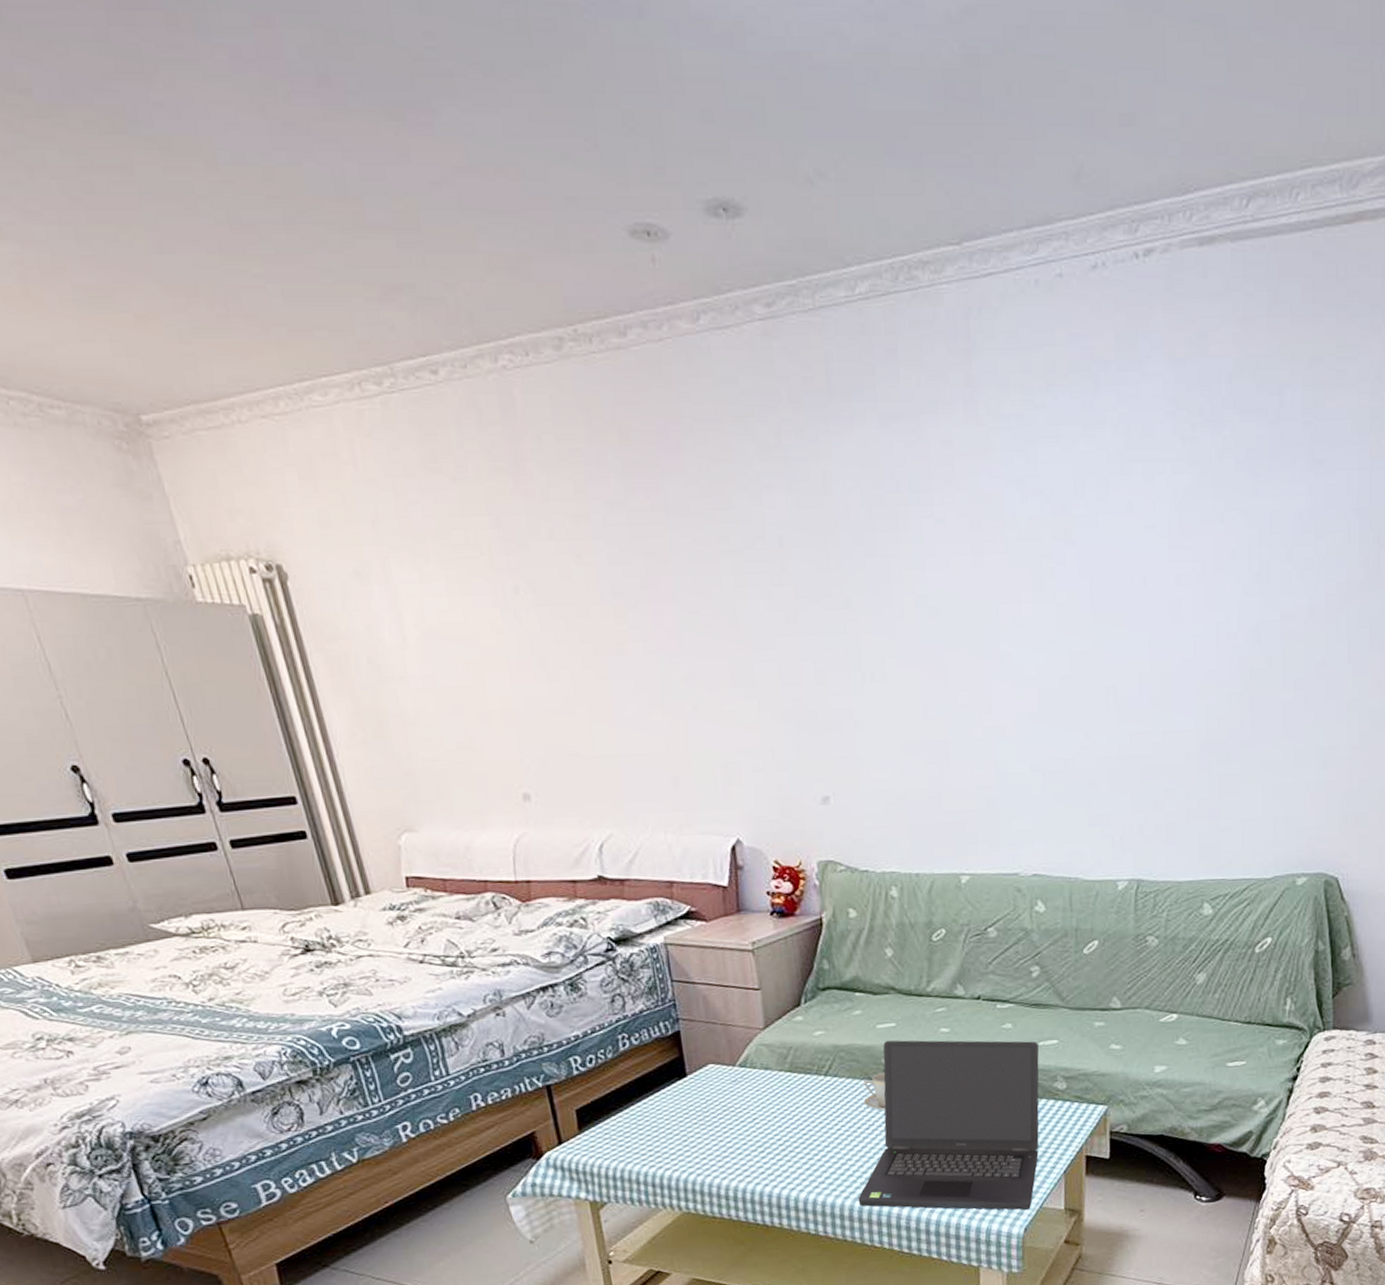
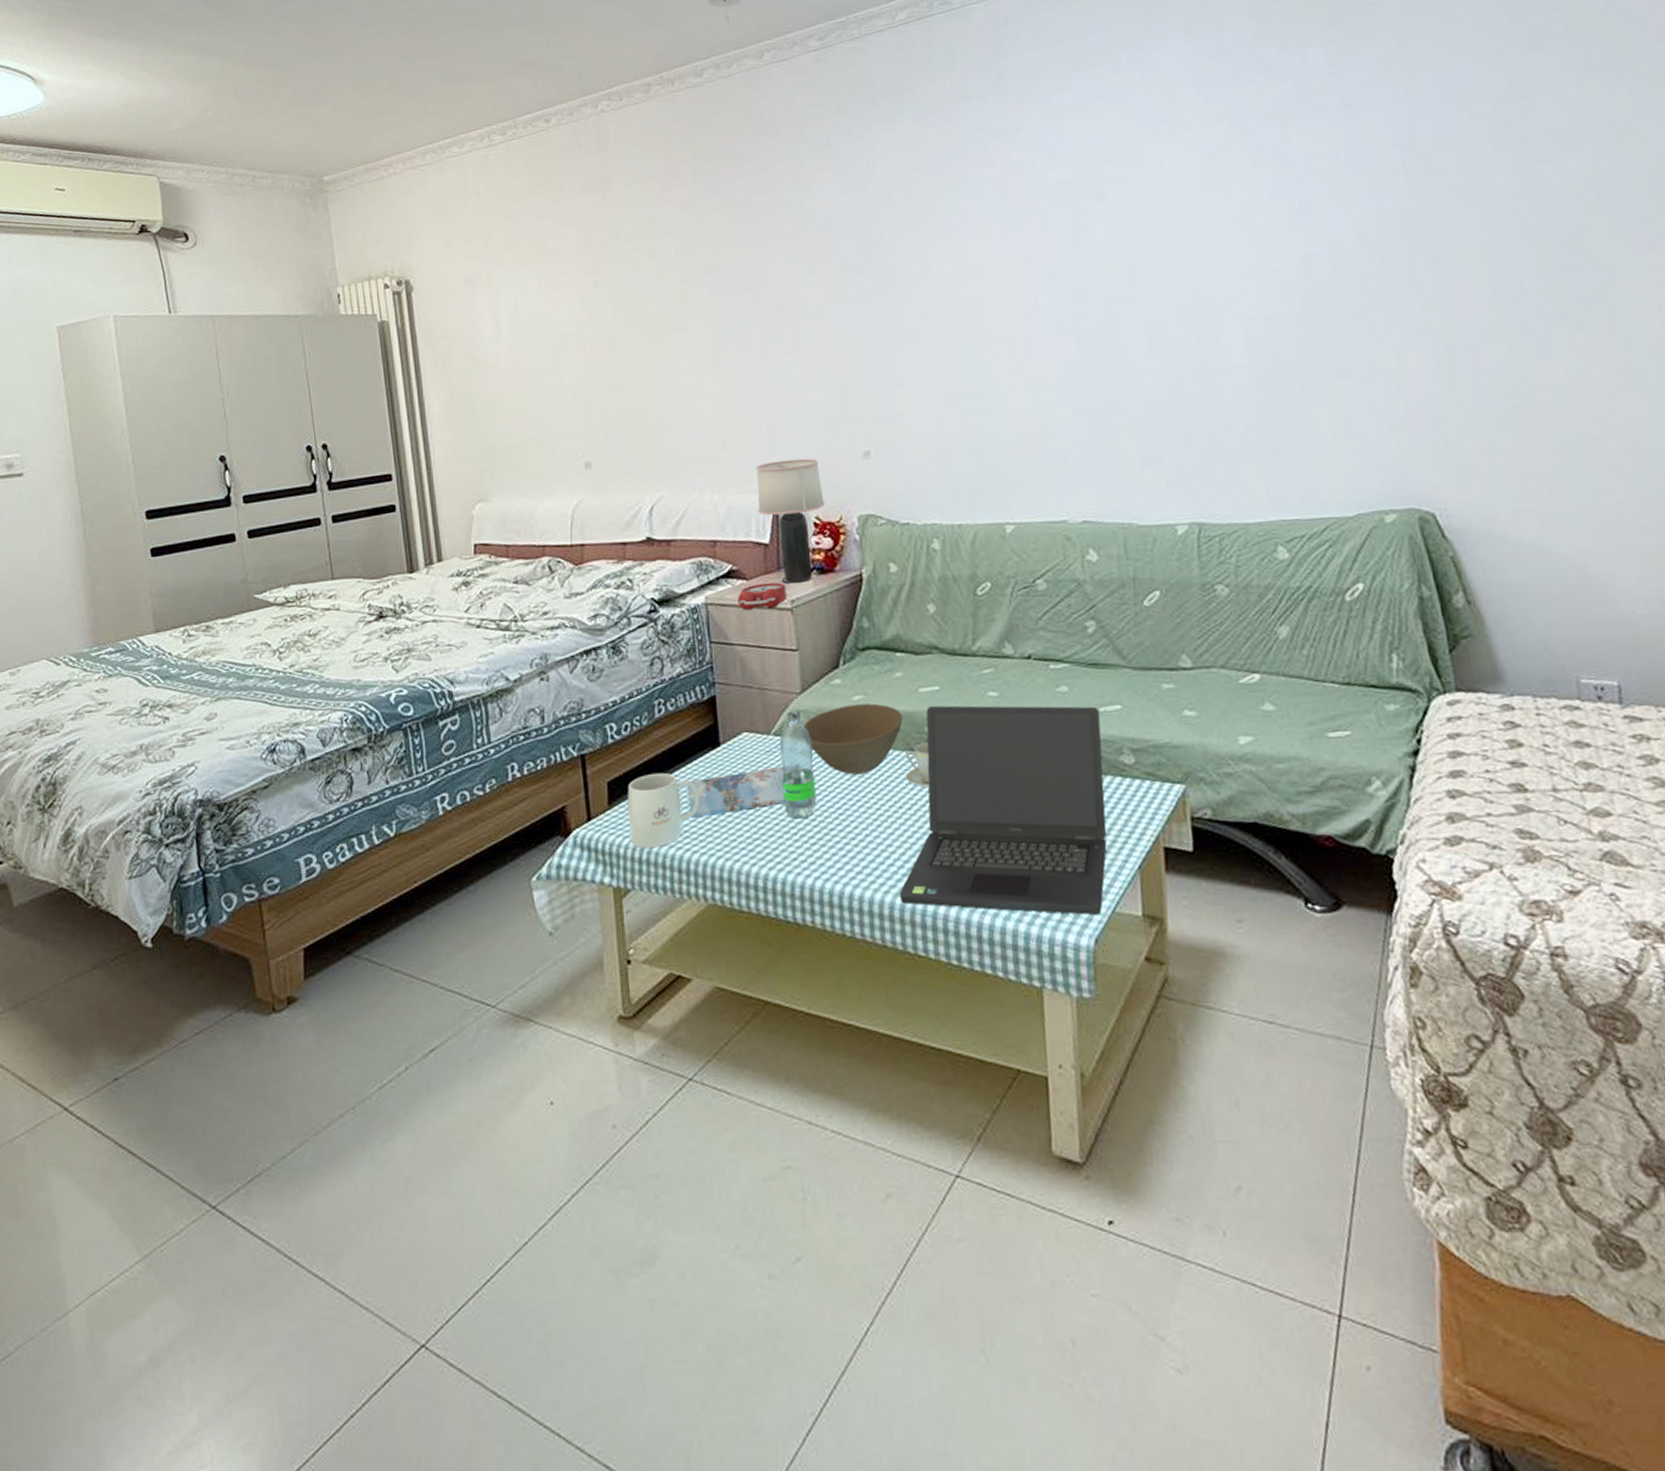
mug: none [596,1100,670,1168] -> present [627,772,700,849]
magazine: none [657,1094,751,1140] -> present [688,767,785,818]
alarm clock: none [698,924,748,951] -> present [738,582,787,611]
table lamp: none [710,801,784,927] -> present [755,458,825,585]
bottle: none [744,1044,782,1139] -> present [779,710,817,819]
bowl: none [768,1038,862,1101] -> present [804,703,903,775]

